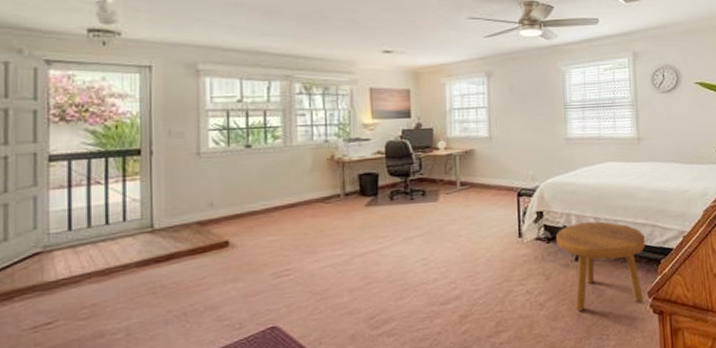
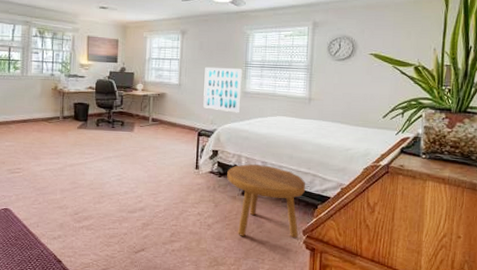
wall art: none [518,112,564,164] -> present [203,66,243,113]

